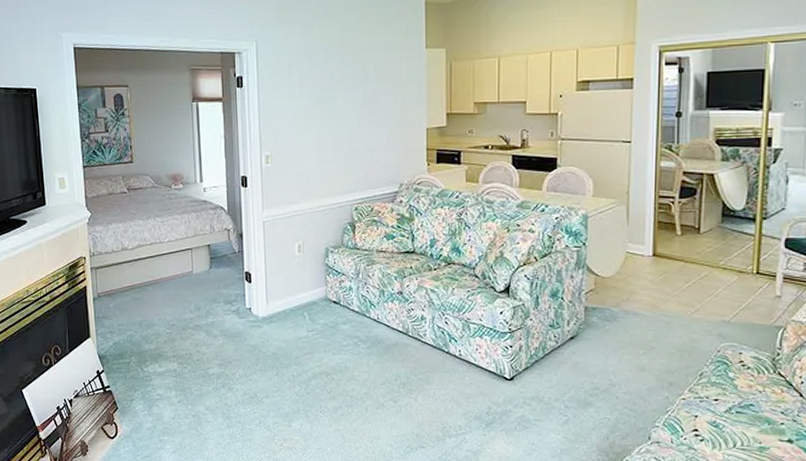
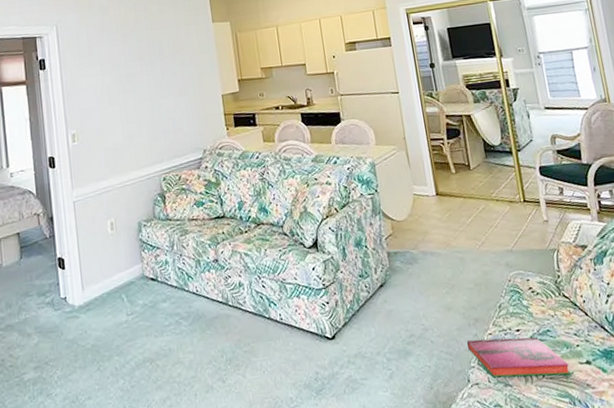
hardback book: none [654,402,767,449] -> present [466,337,571,378]

